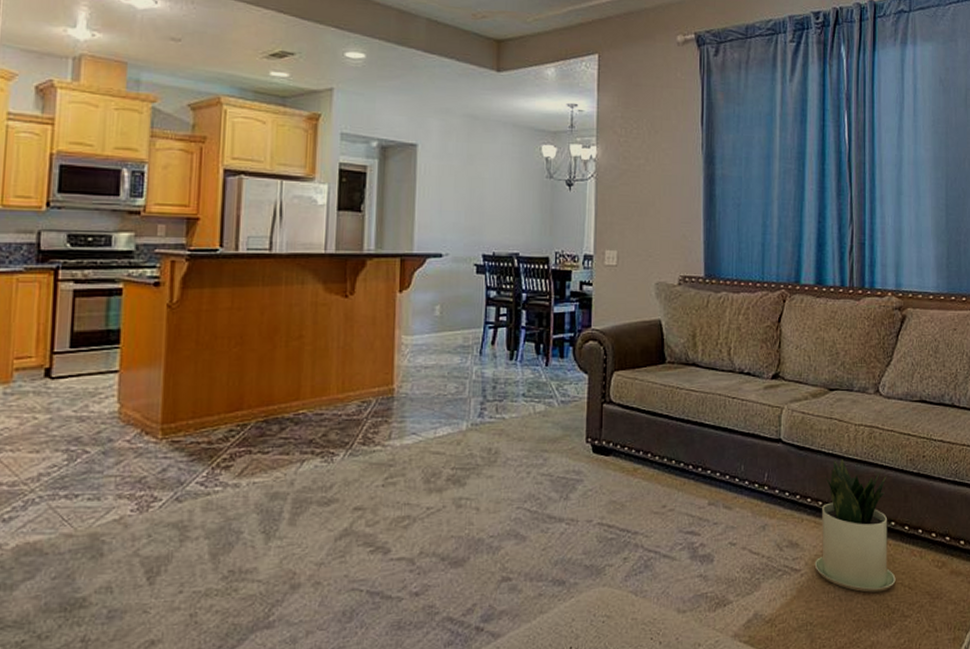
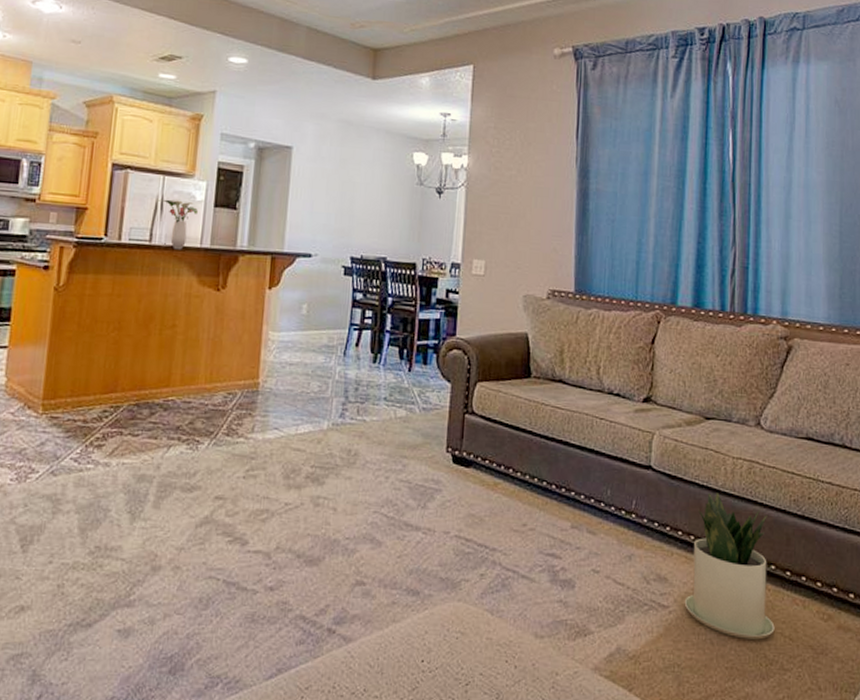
flower arrangement: none [276,204,320,257] -> present [157,199,198,250]

